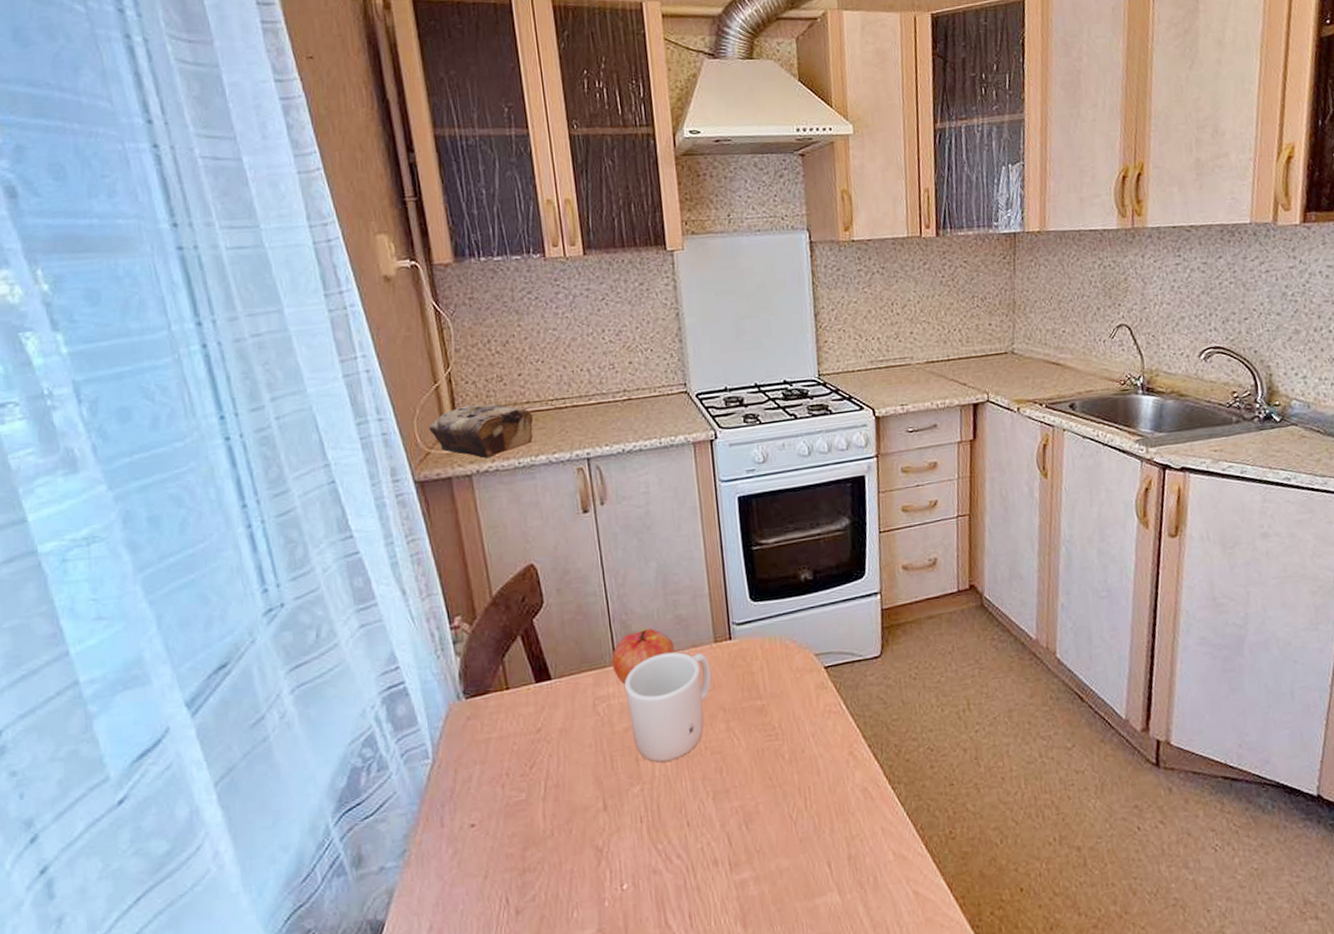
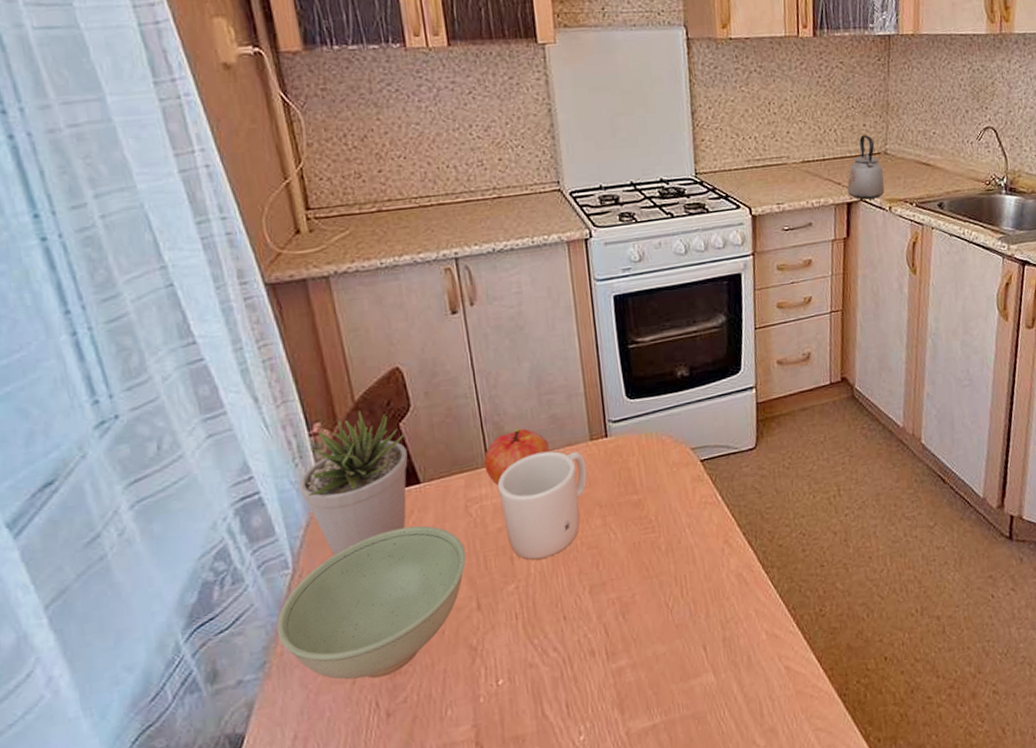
bowl: none [416,722,594,874] -> present [277,525,467,680]
bread loaf: present [429,403,534,458] -> none [279,201,396,259]
potted plant: none [440,605,540,748] -> present [299,410,408,556]
kettle: none [973,334,1012,401] -> present [847,135,885,200]

